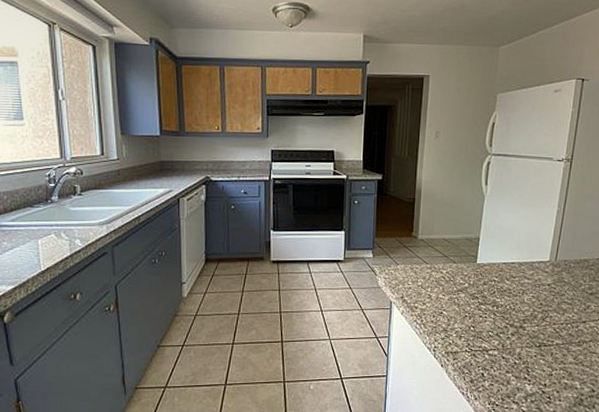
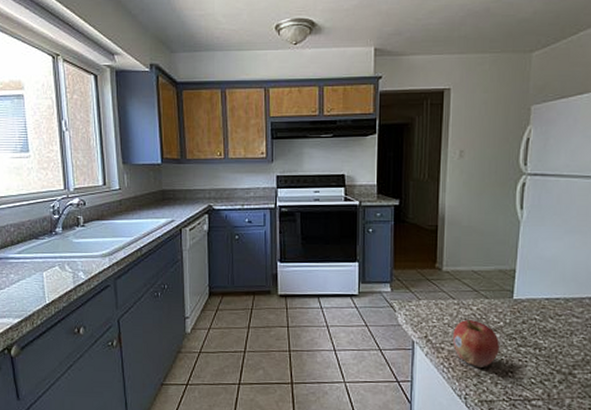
fruit: none [425,282,465,324] -> present [453,320,500,369]

